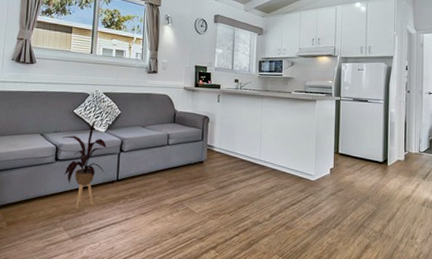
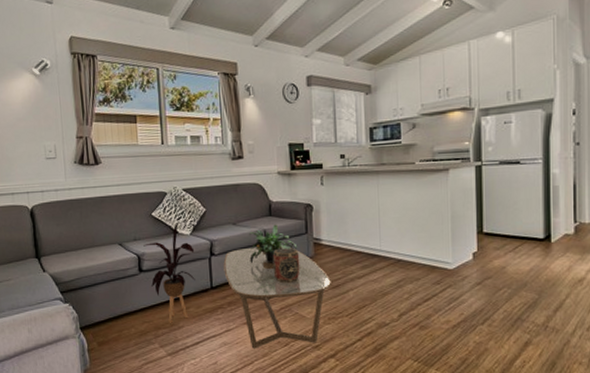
coffee table: none [130,148,218,237] -> present [223,248,331,349]
potted plant: none [153,130,194,163] -> present [249,224,298,264]
decorative container: none [171,151,195,181] -> present [272,248,300,283]

